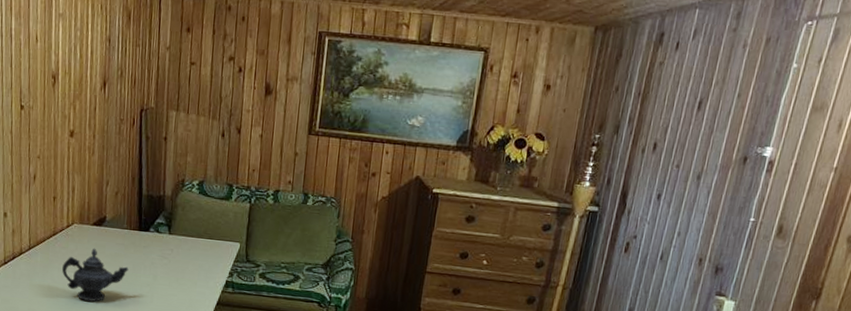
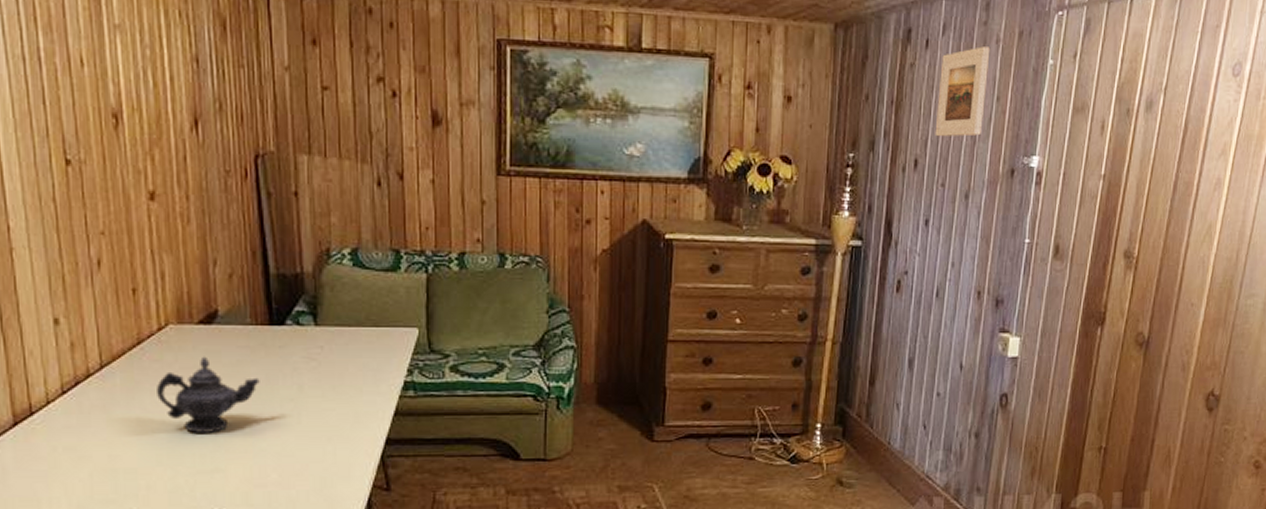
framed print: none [675,50,737,126] -> present [935,46,991,137]

